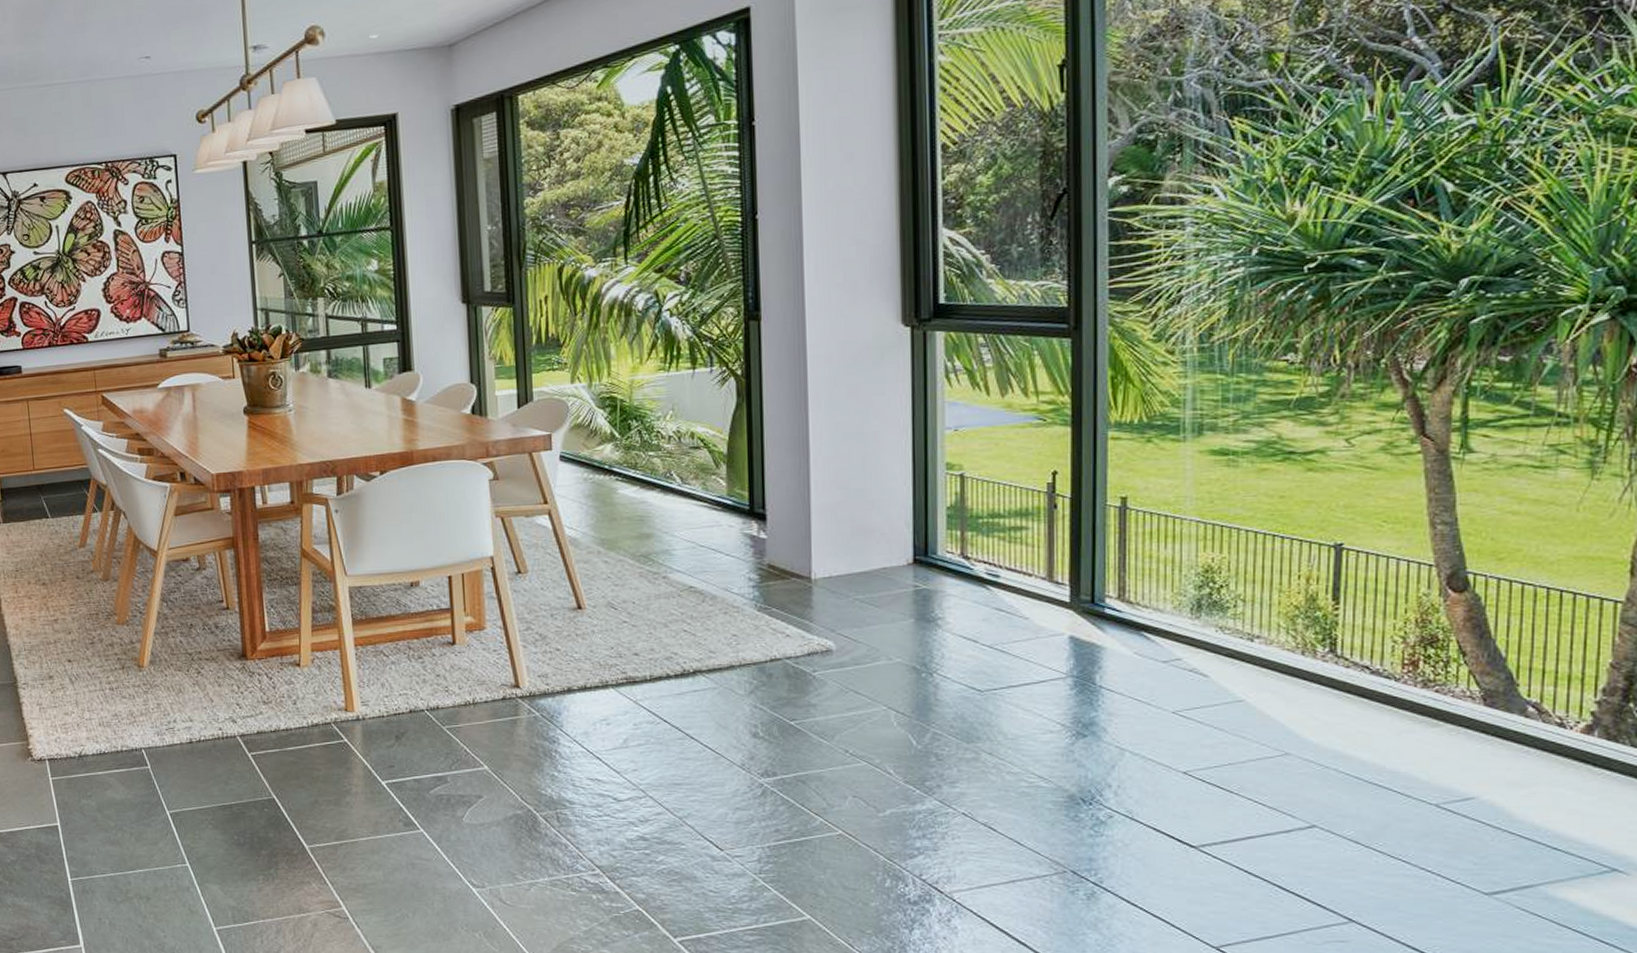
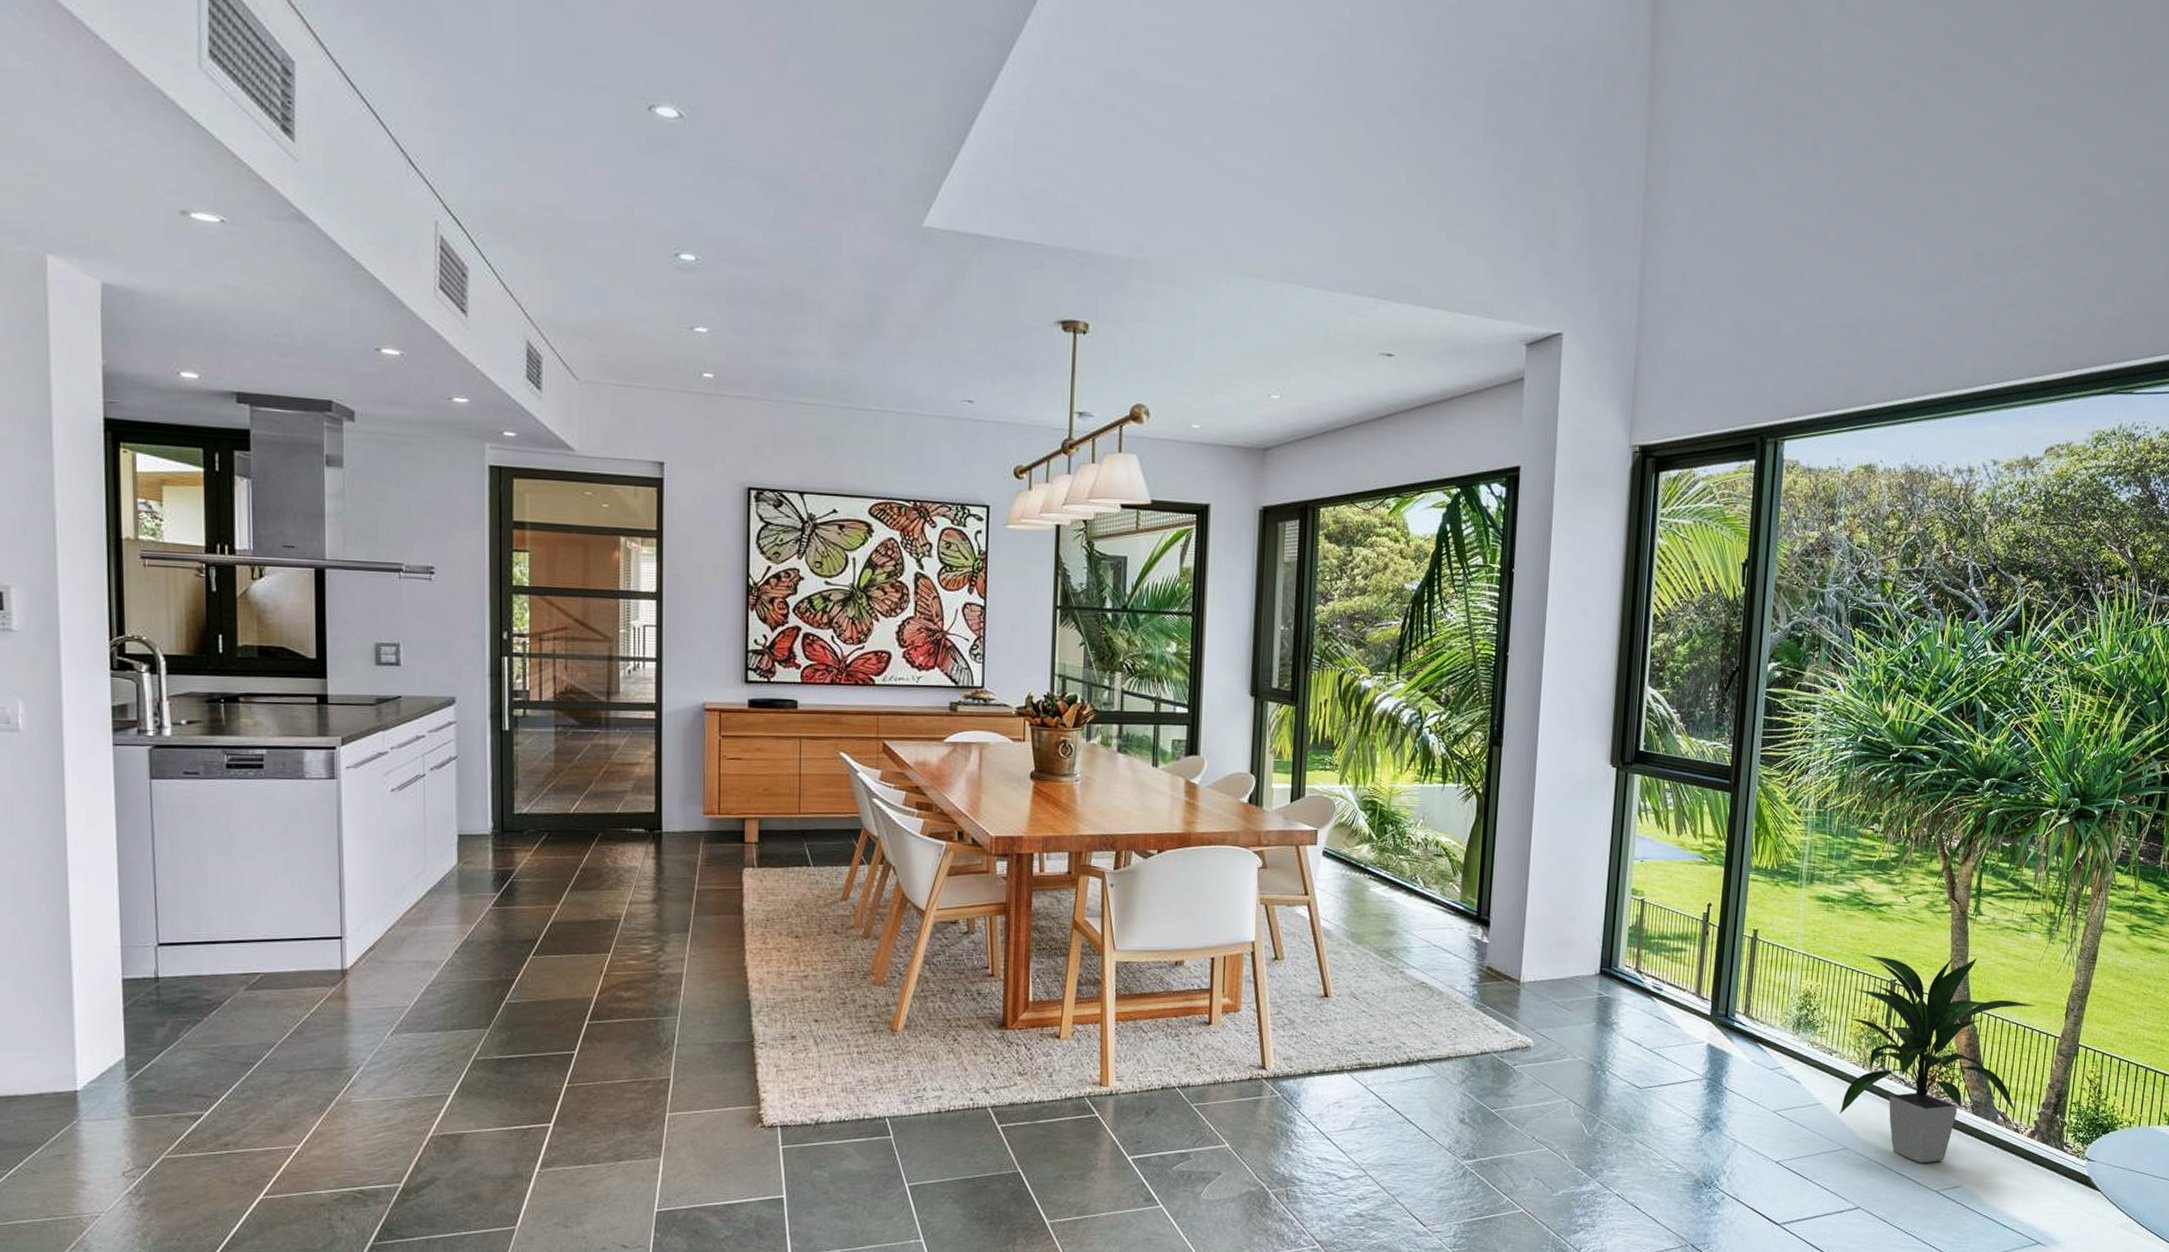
indoor plant: none [1272,503,1579,770] -> present [1840,953,2037,1163]

